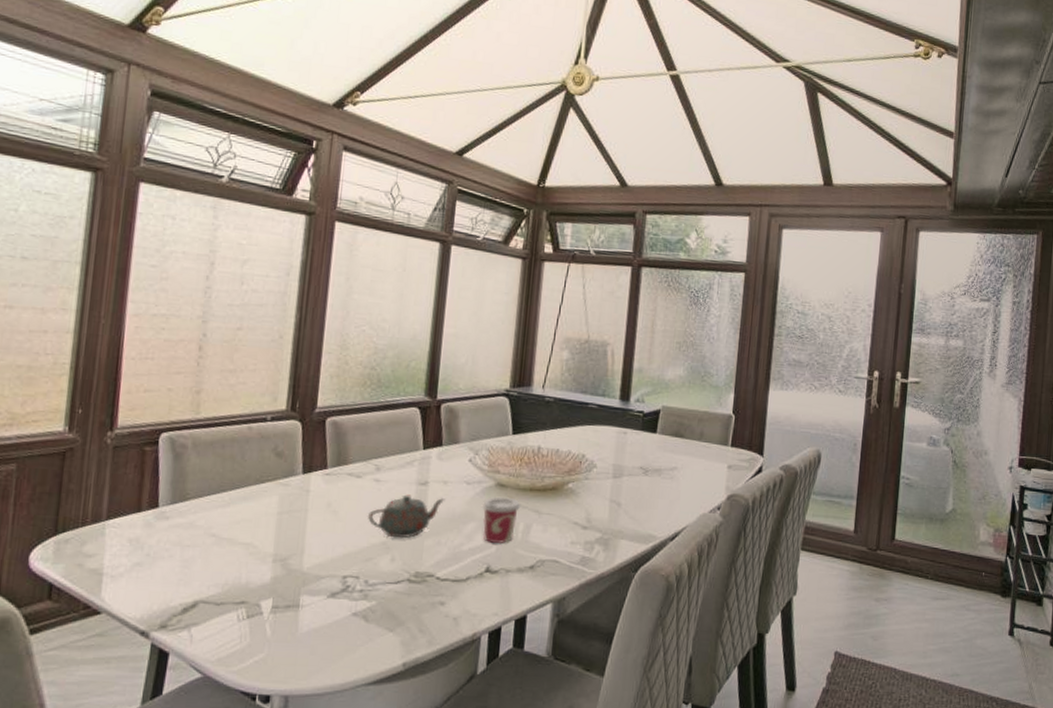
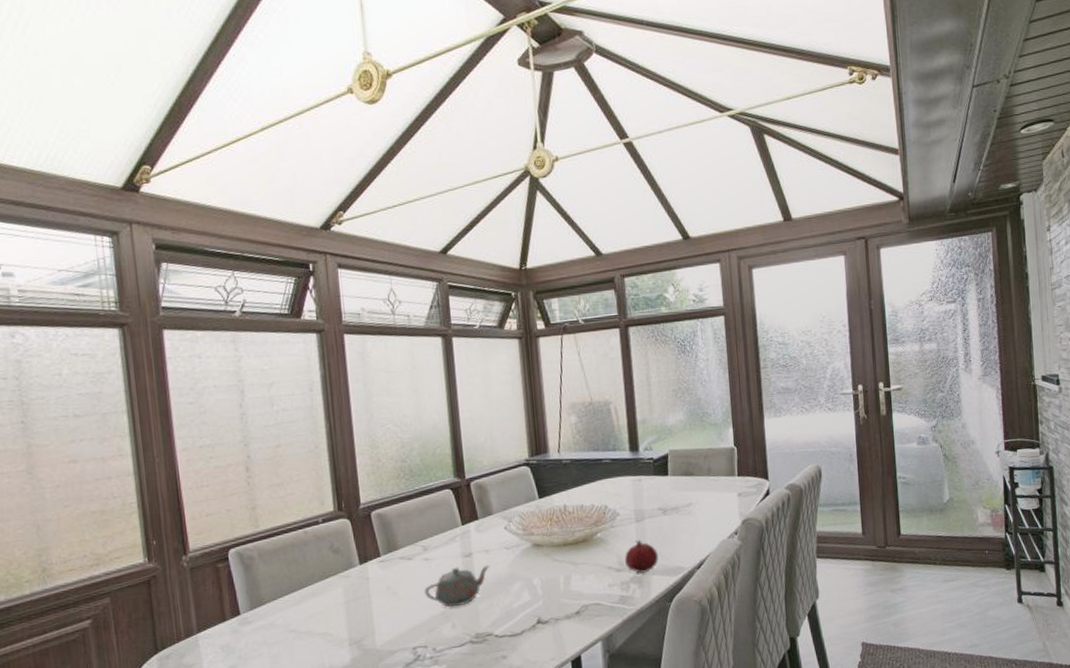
cup: present [481,496,520,545] -> none [523,554,557,598]
fruit: none [593,497,631,535] -> present [625,539,658,573]

